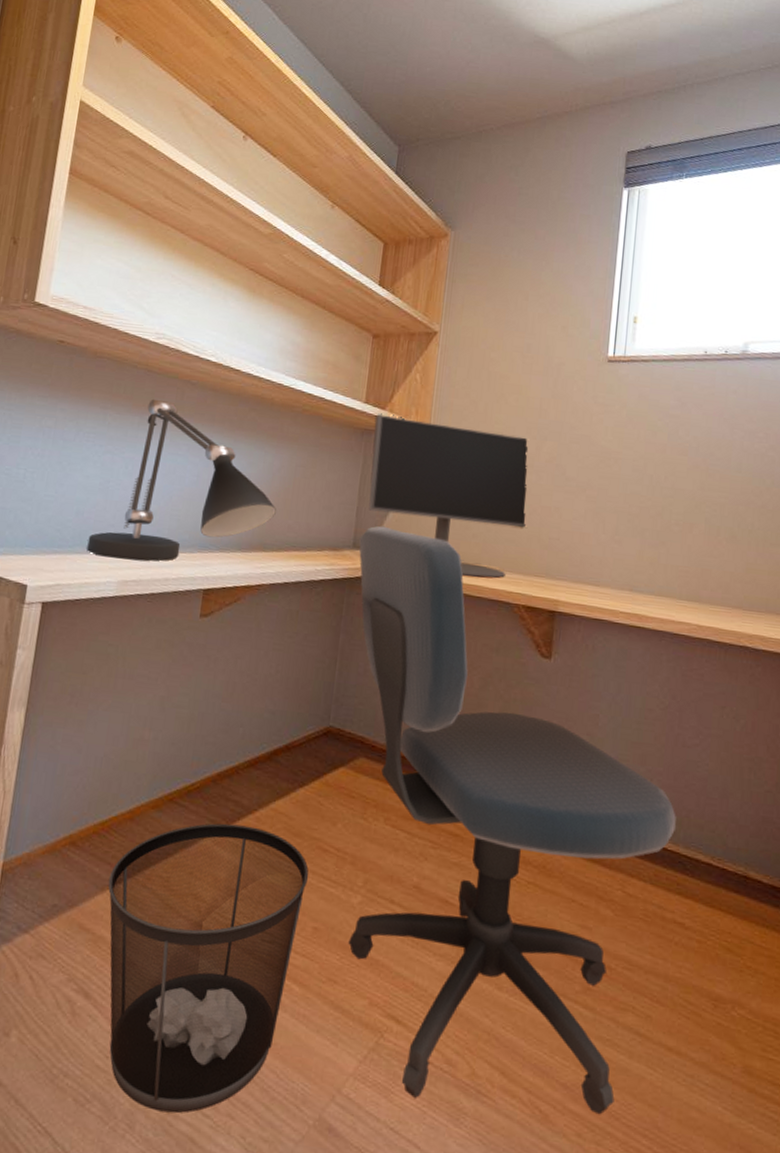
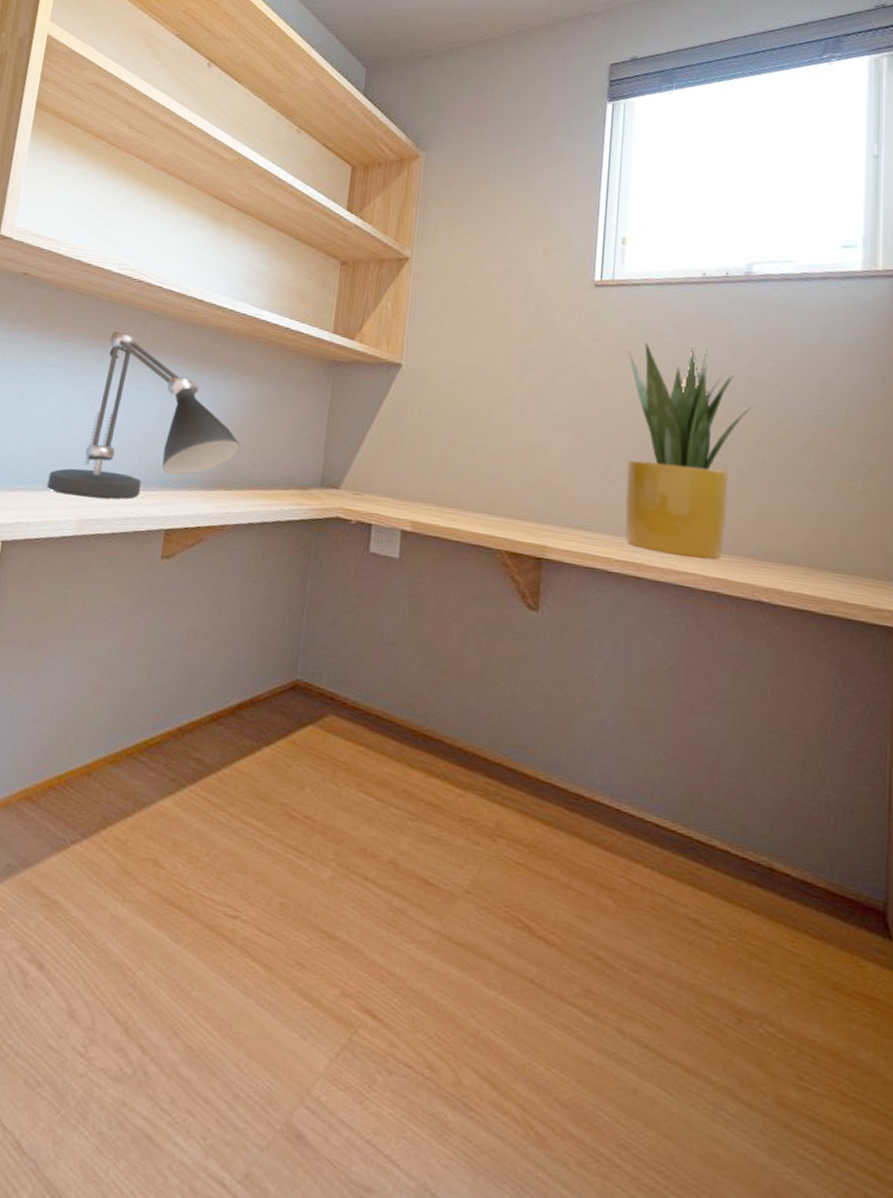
waste bin: present [108,823,309,1114] -> none [62,782,275,1106]
office chair: present [348,525,676,1115] -> none [318,463,686,1143]
computer monitor: present [368,414,529,578] -> none [337,345,509,521]
planter: none [630,414,744,610] -> present [625,342,753,560]

